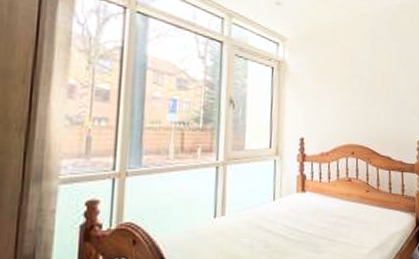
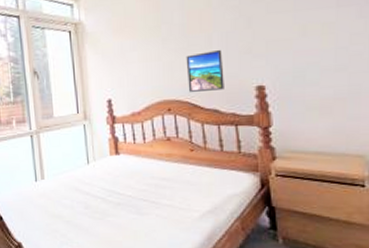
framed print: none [369,106,397,141] -> present [186,49,224,92]

